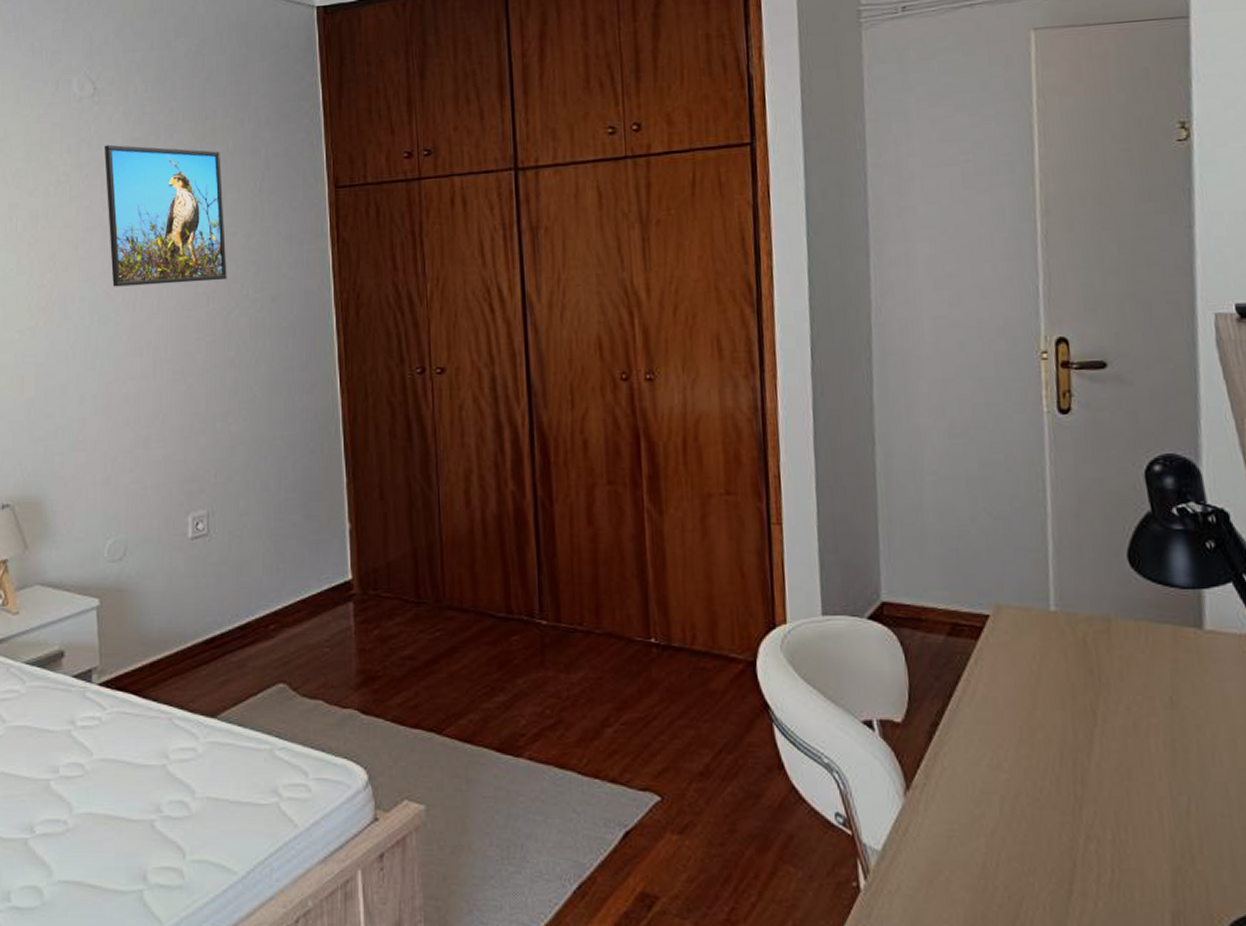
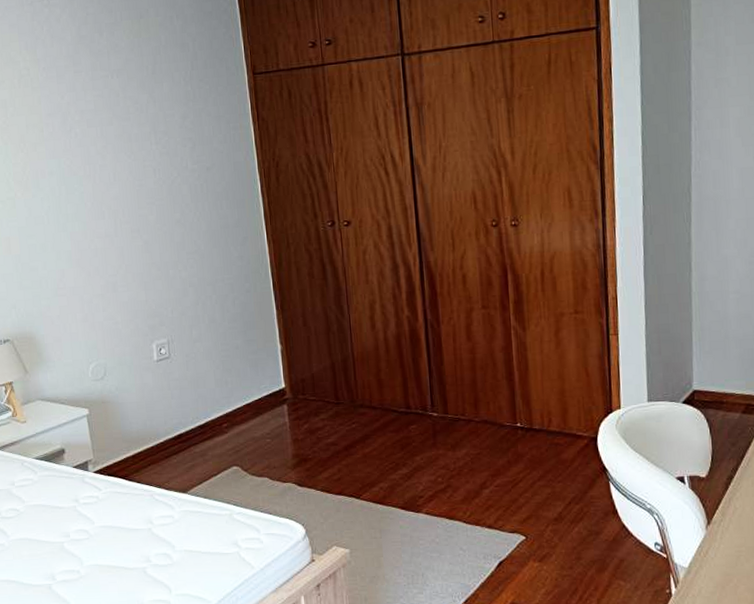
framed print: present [104,144,227,287] -> none [57,42,169,163]

